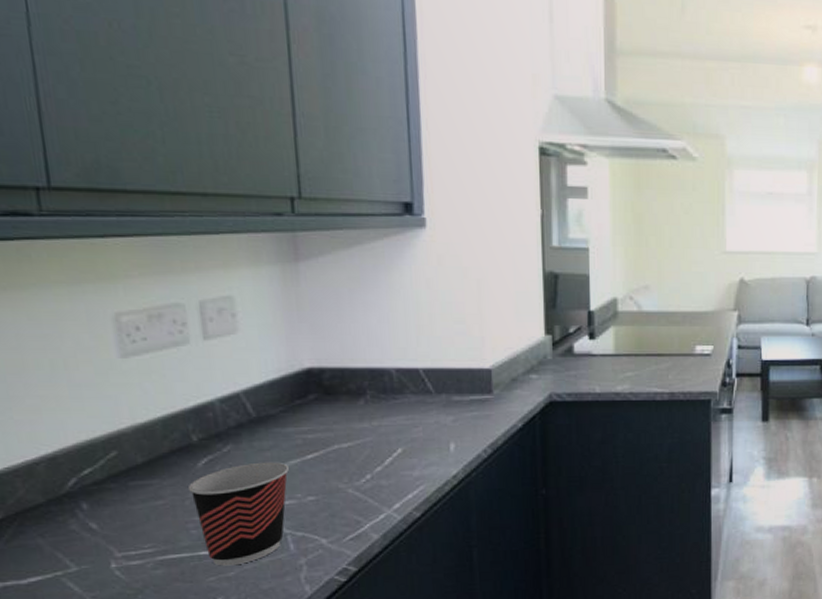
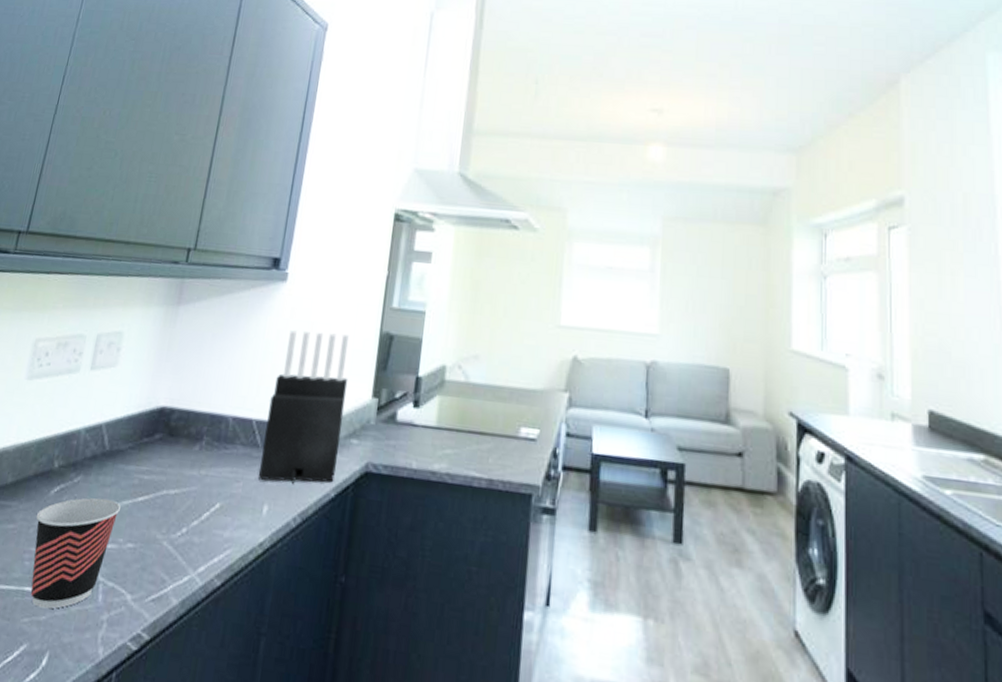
knife block: none [434,277,519,423] -> present [257,330,350,484]

